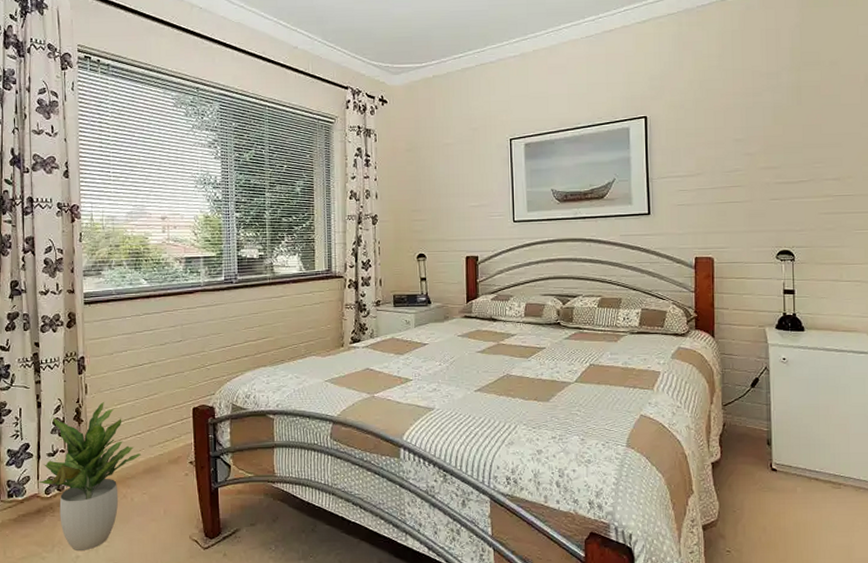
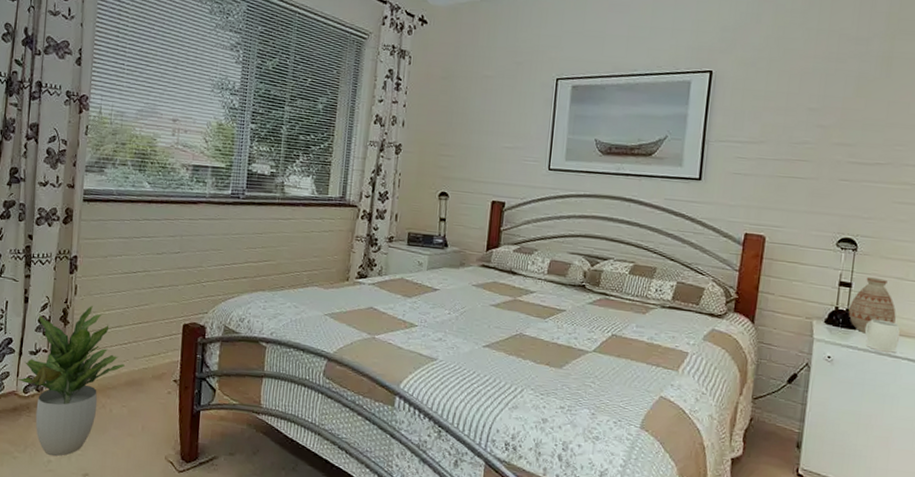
vase: none [795,283,837,334] -> present [848,277,896,334]
mug: none [811,319,842,348] -> present [864,318,900,353]

